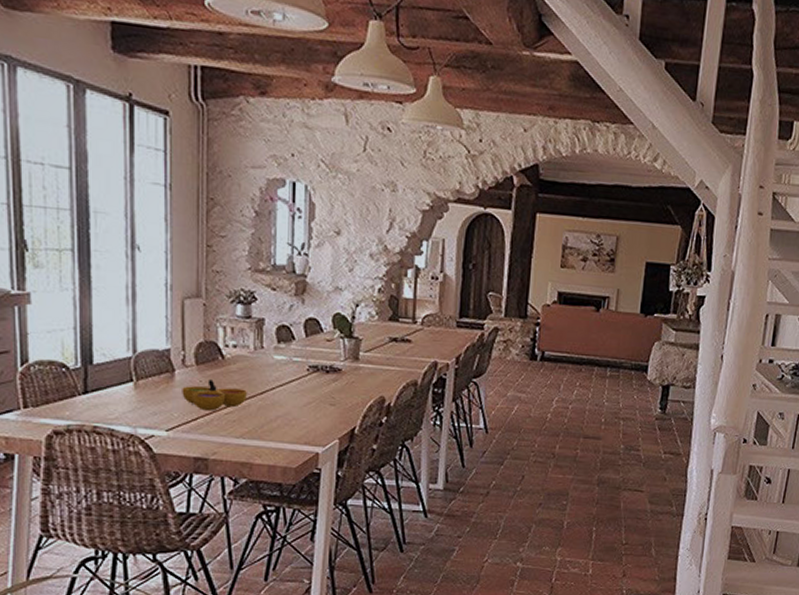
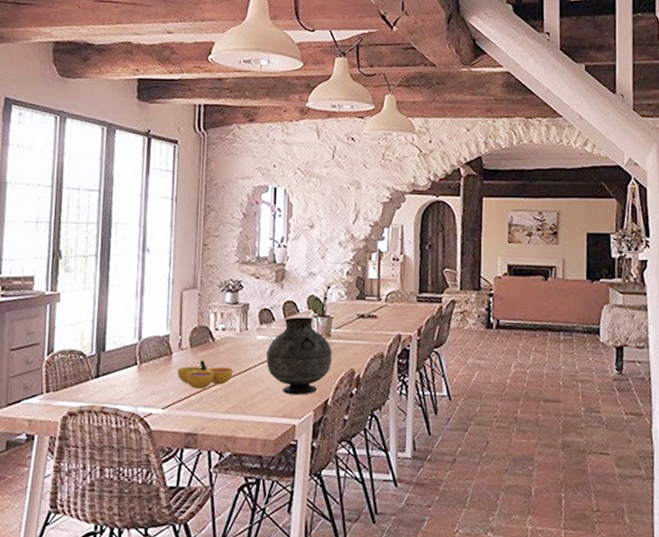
vase: none [284,336,360,422] -> present [265,317,332,396]

